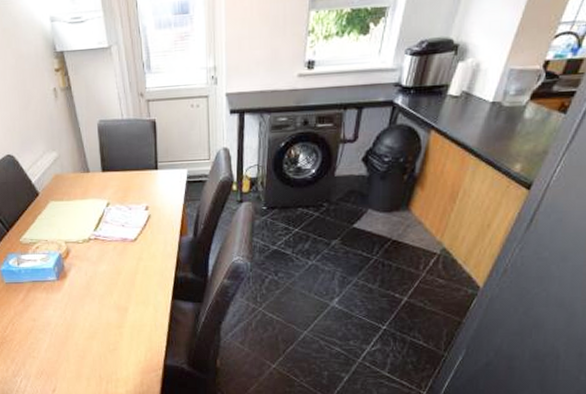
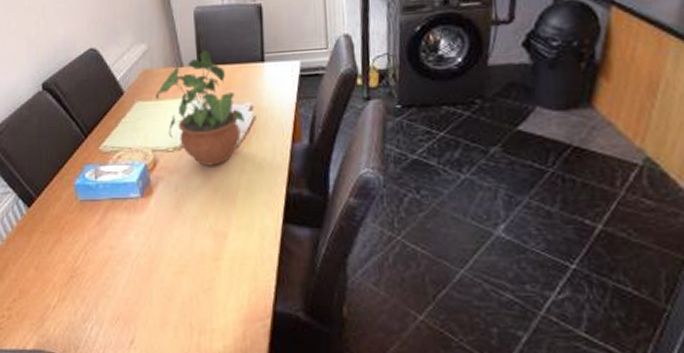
potted plant: none [66,158,141,255] -> present [155,49,244,166]

